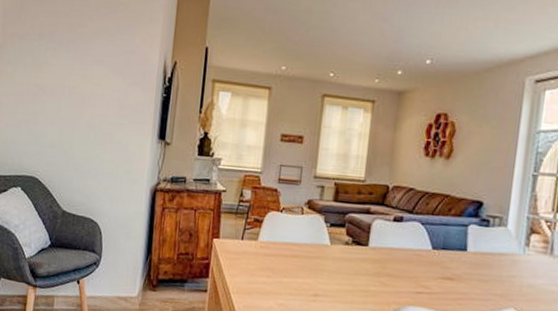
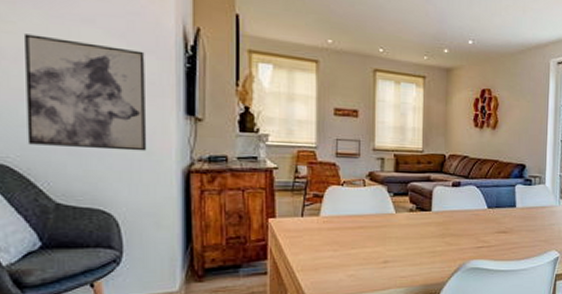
wall art: none [51,73,134,171] -> present [23,33,147,151]

